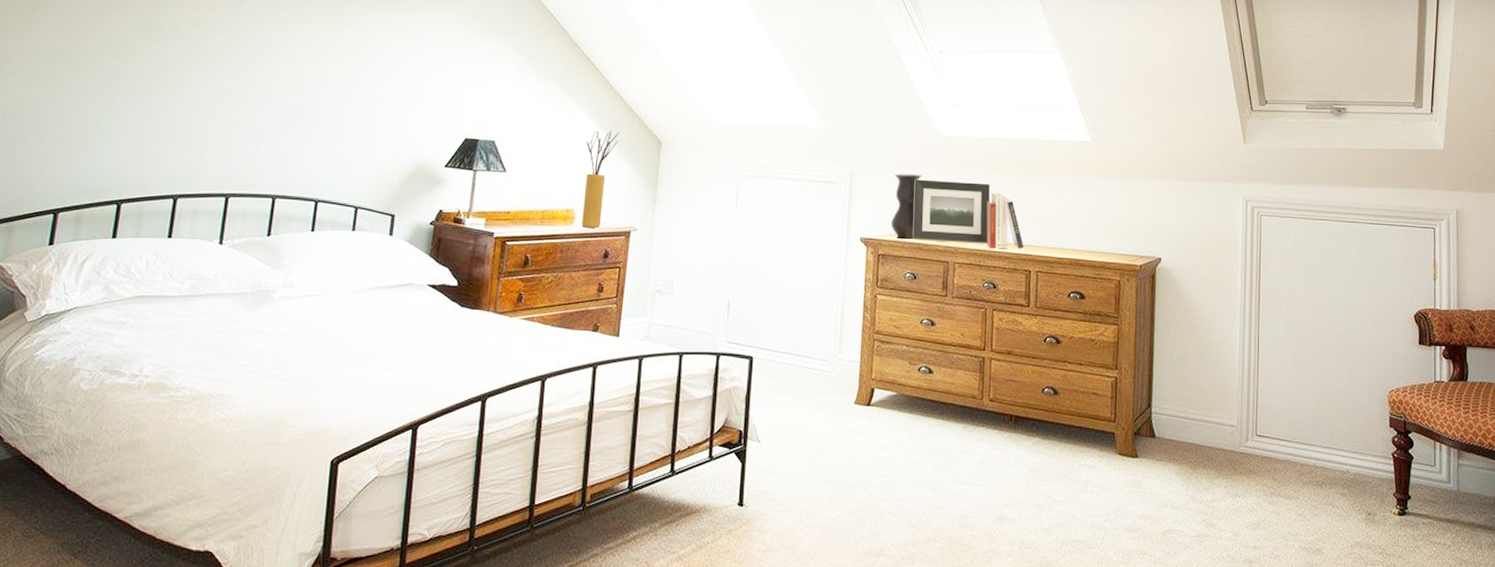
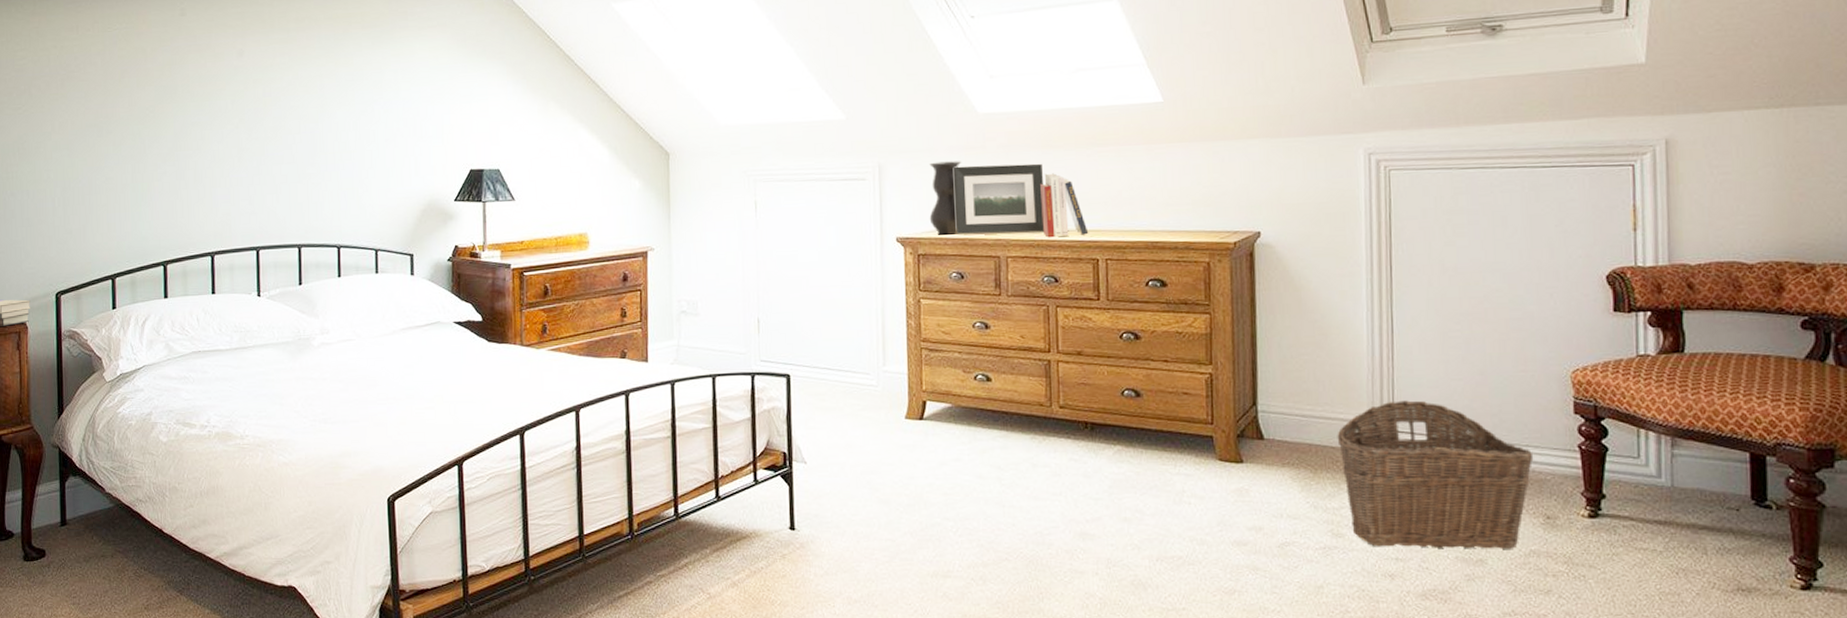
vase: present [582,130,620,228] -> none [592,146,625,251]
wicker basket: none [1213,409,1360,540] -> present [1337,400,1534,549]

